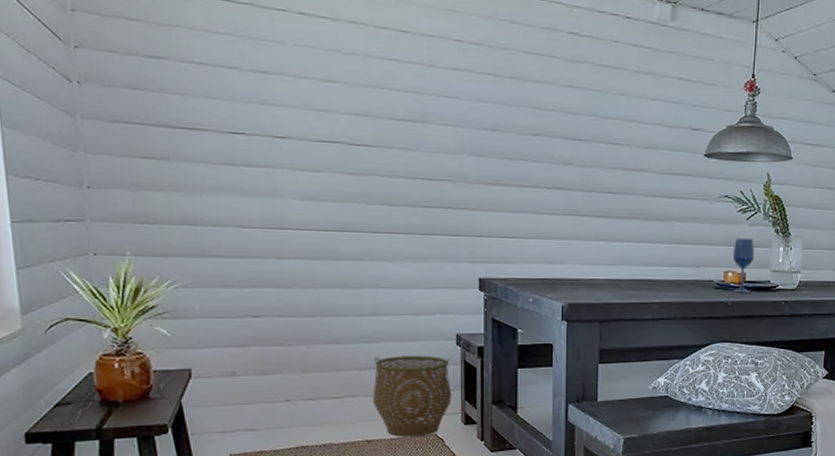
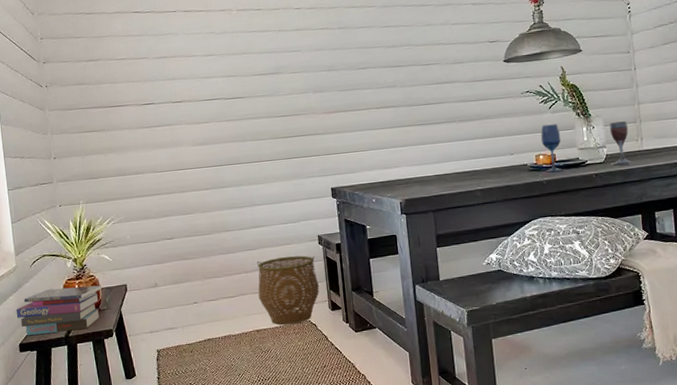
books: none [20,365,155,424] -> present [15,285,102,336]
cup: none [806,246,828,295] -> present [609,121,632,165]

